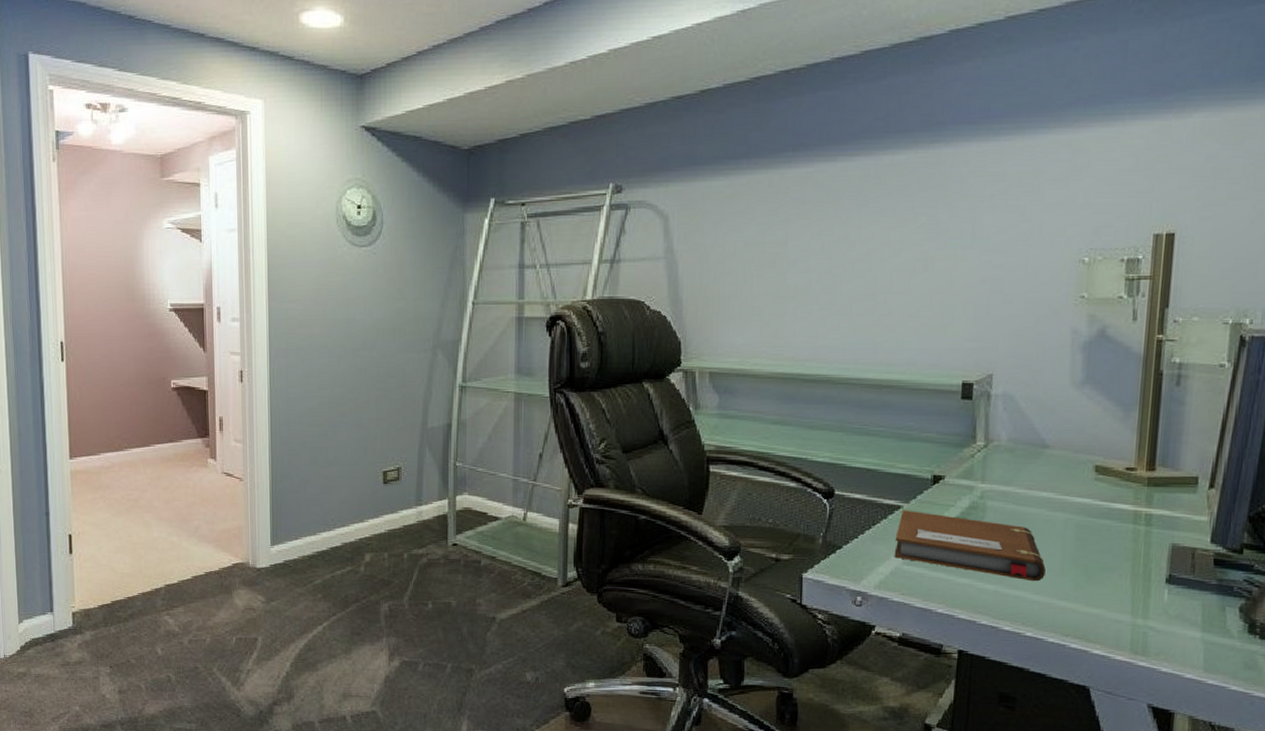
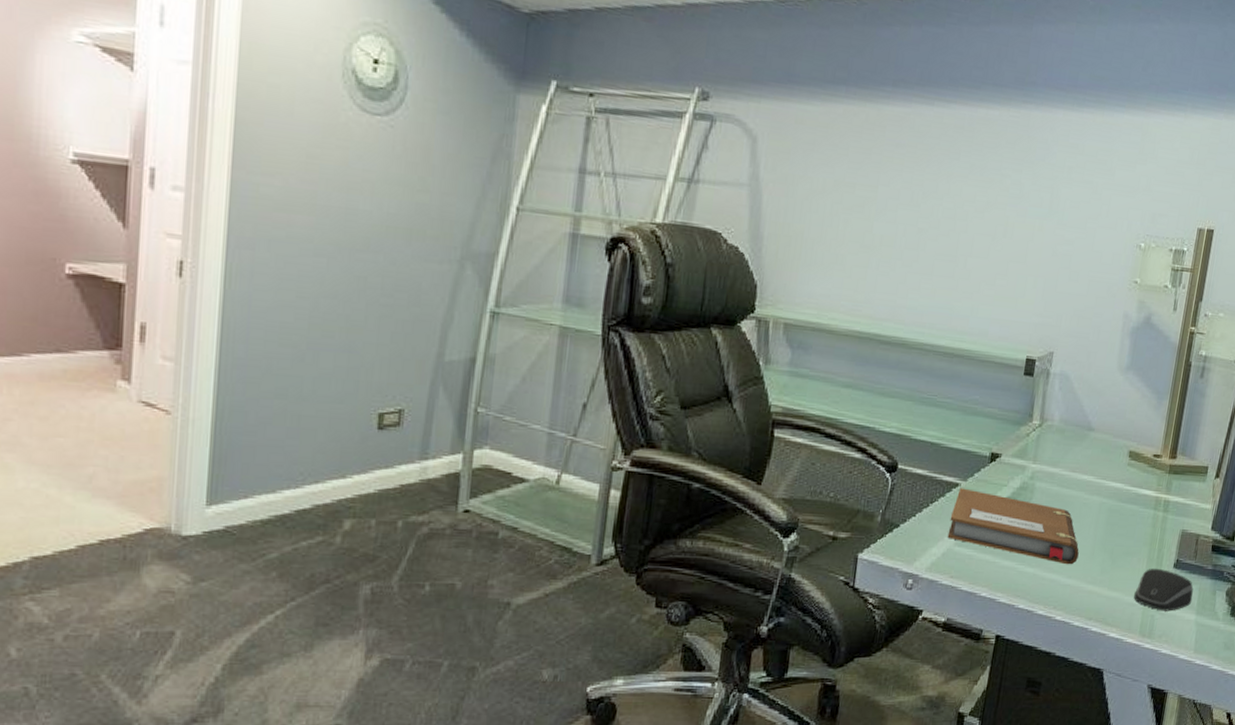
computer mouse: none [1119,583,1195,628] -> present [1134,568,1194,611]

